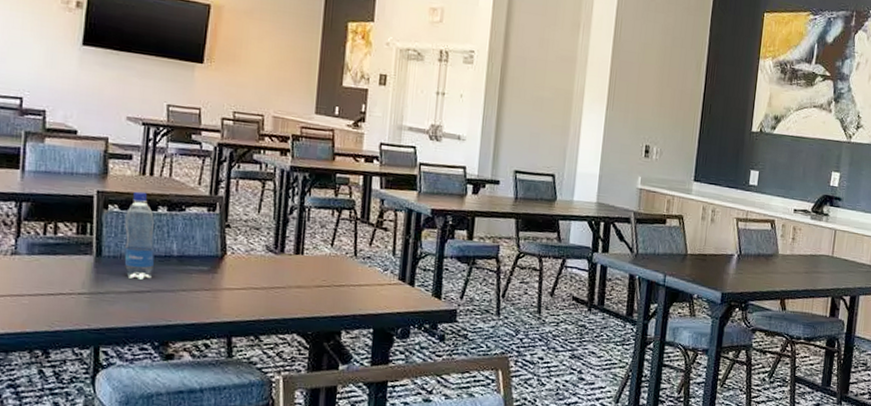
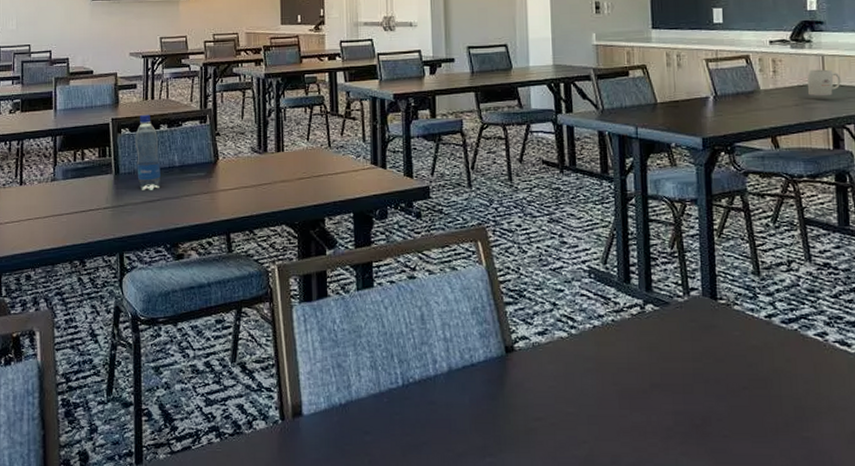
mug: none [817,241,847,268] -> present [807,69,841,97]

